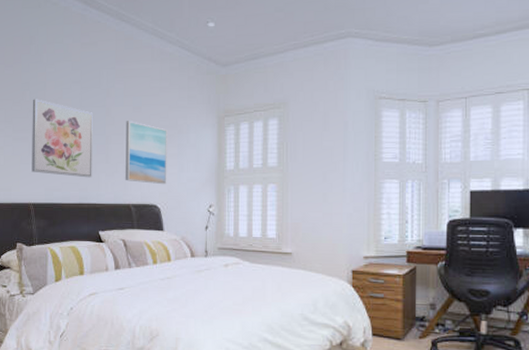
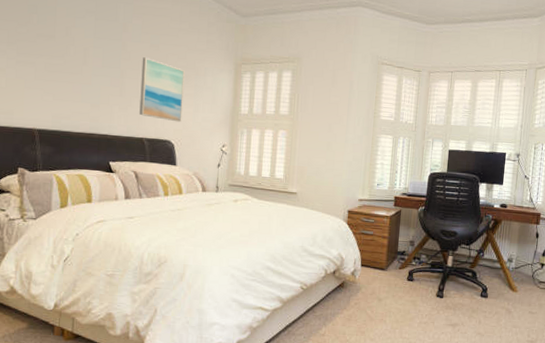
wall art: present [31,99,93,178] -> none [37,23,108,109]

